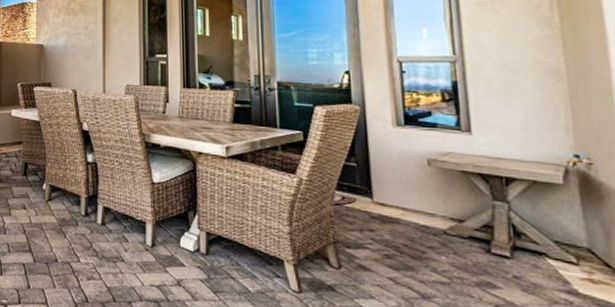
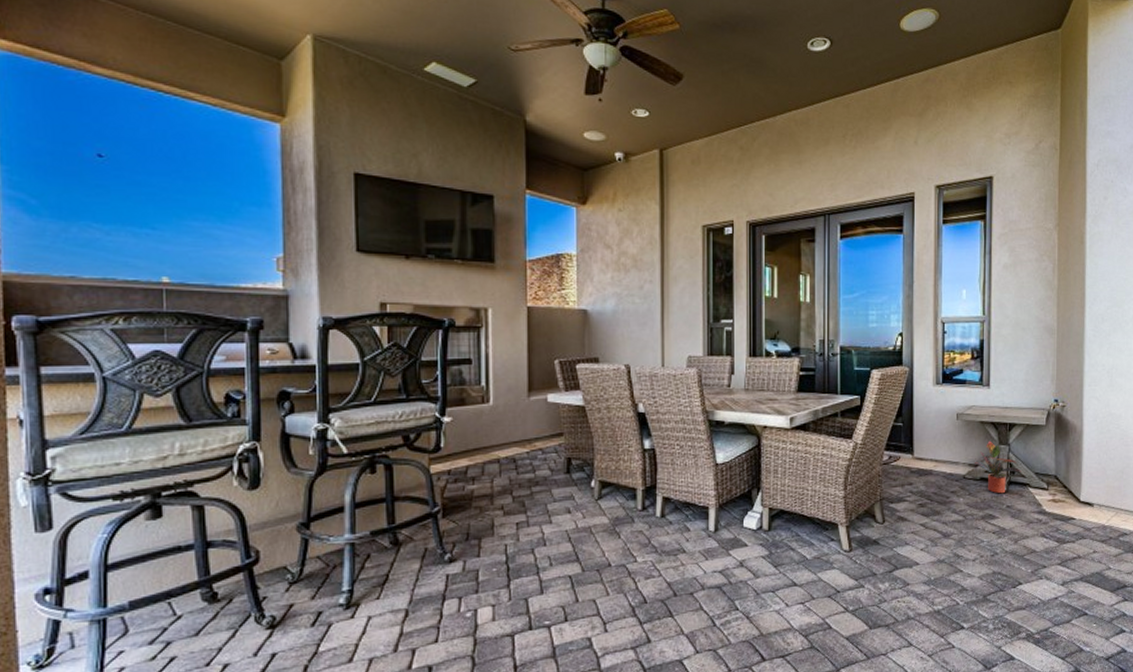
potted plant: none [459,194,532,260] -> present [975,441,1022,494]

